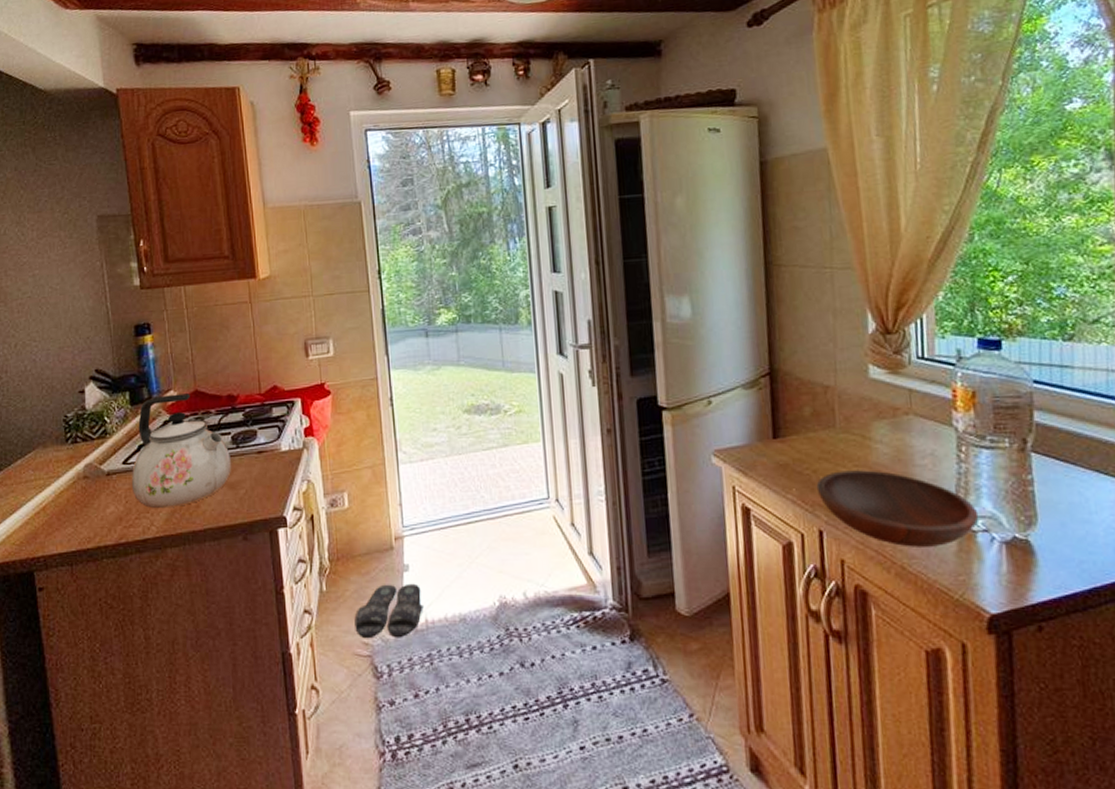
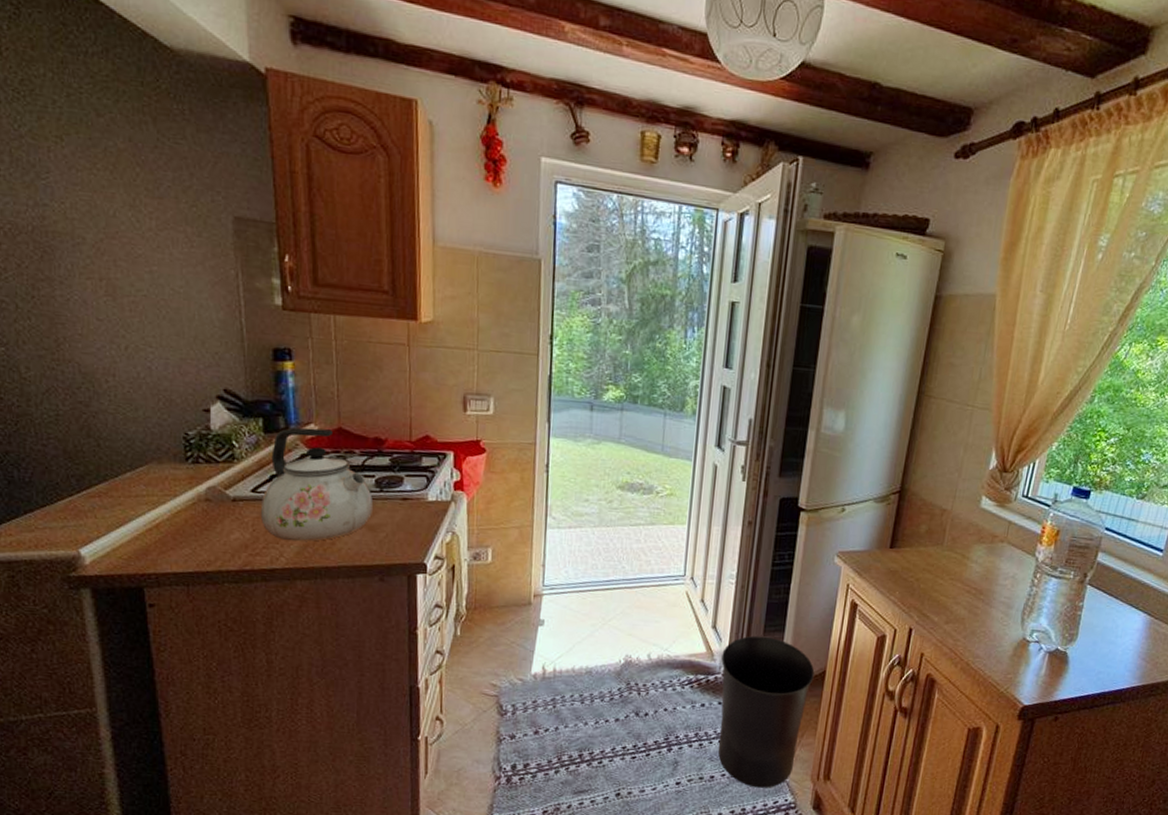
slippers: present [354,583,425,637] -> none [485,635,555,682]
waste bin: none [605,558,717,748] -> present [718,635,815,788]
wooden bowl: present [816,470,979,547] -> none [915,581,1036,650]

